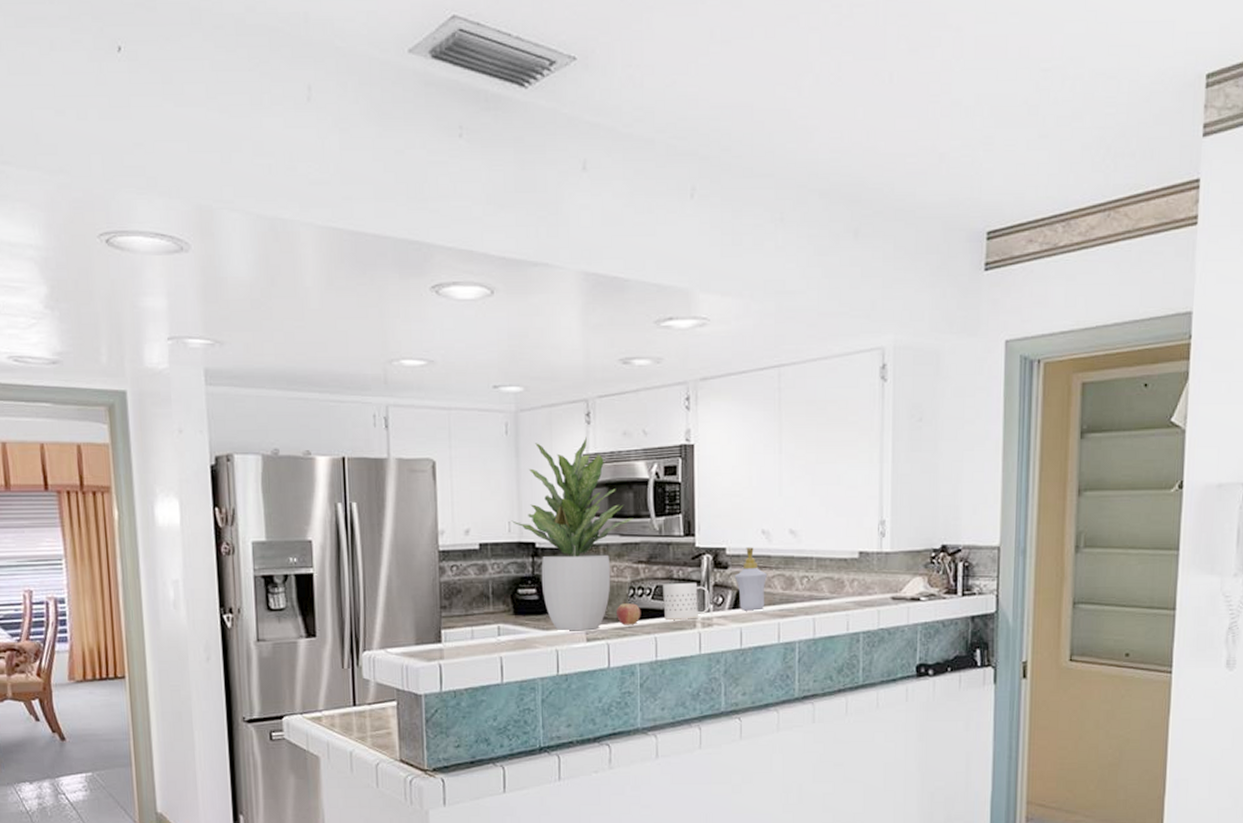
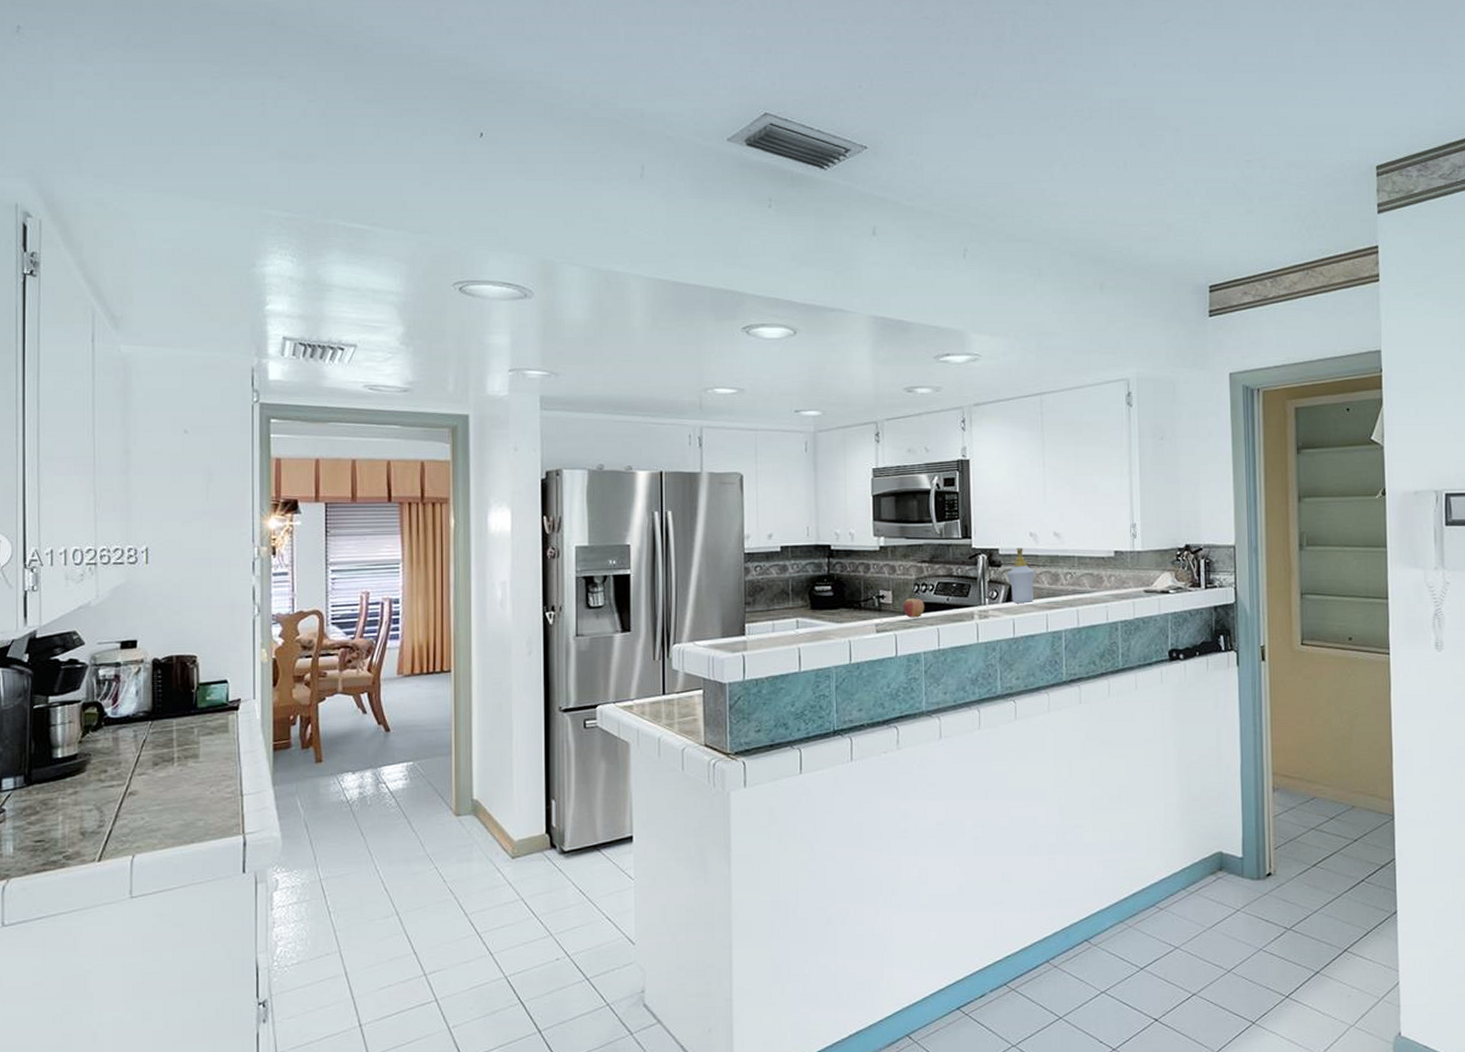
potted plant: present [511,437,634,631] -> none [809,453,918,624]
mug: present [662,582,711,621] -> none [943,579,987,614]

